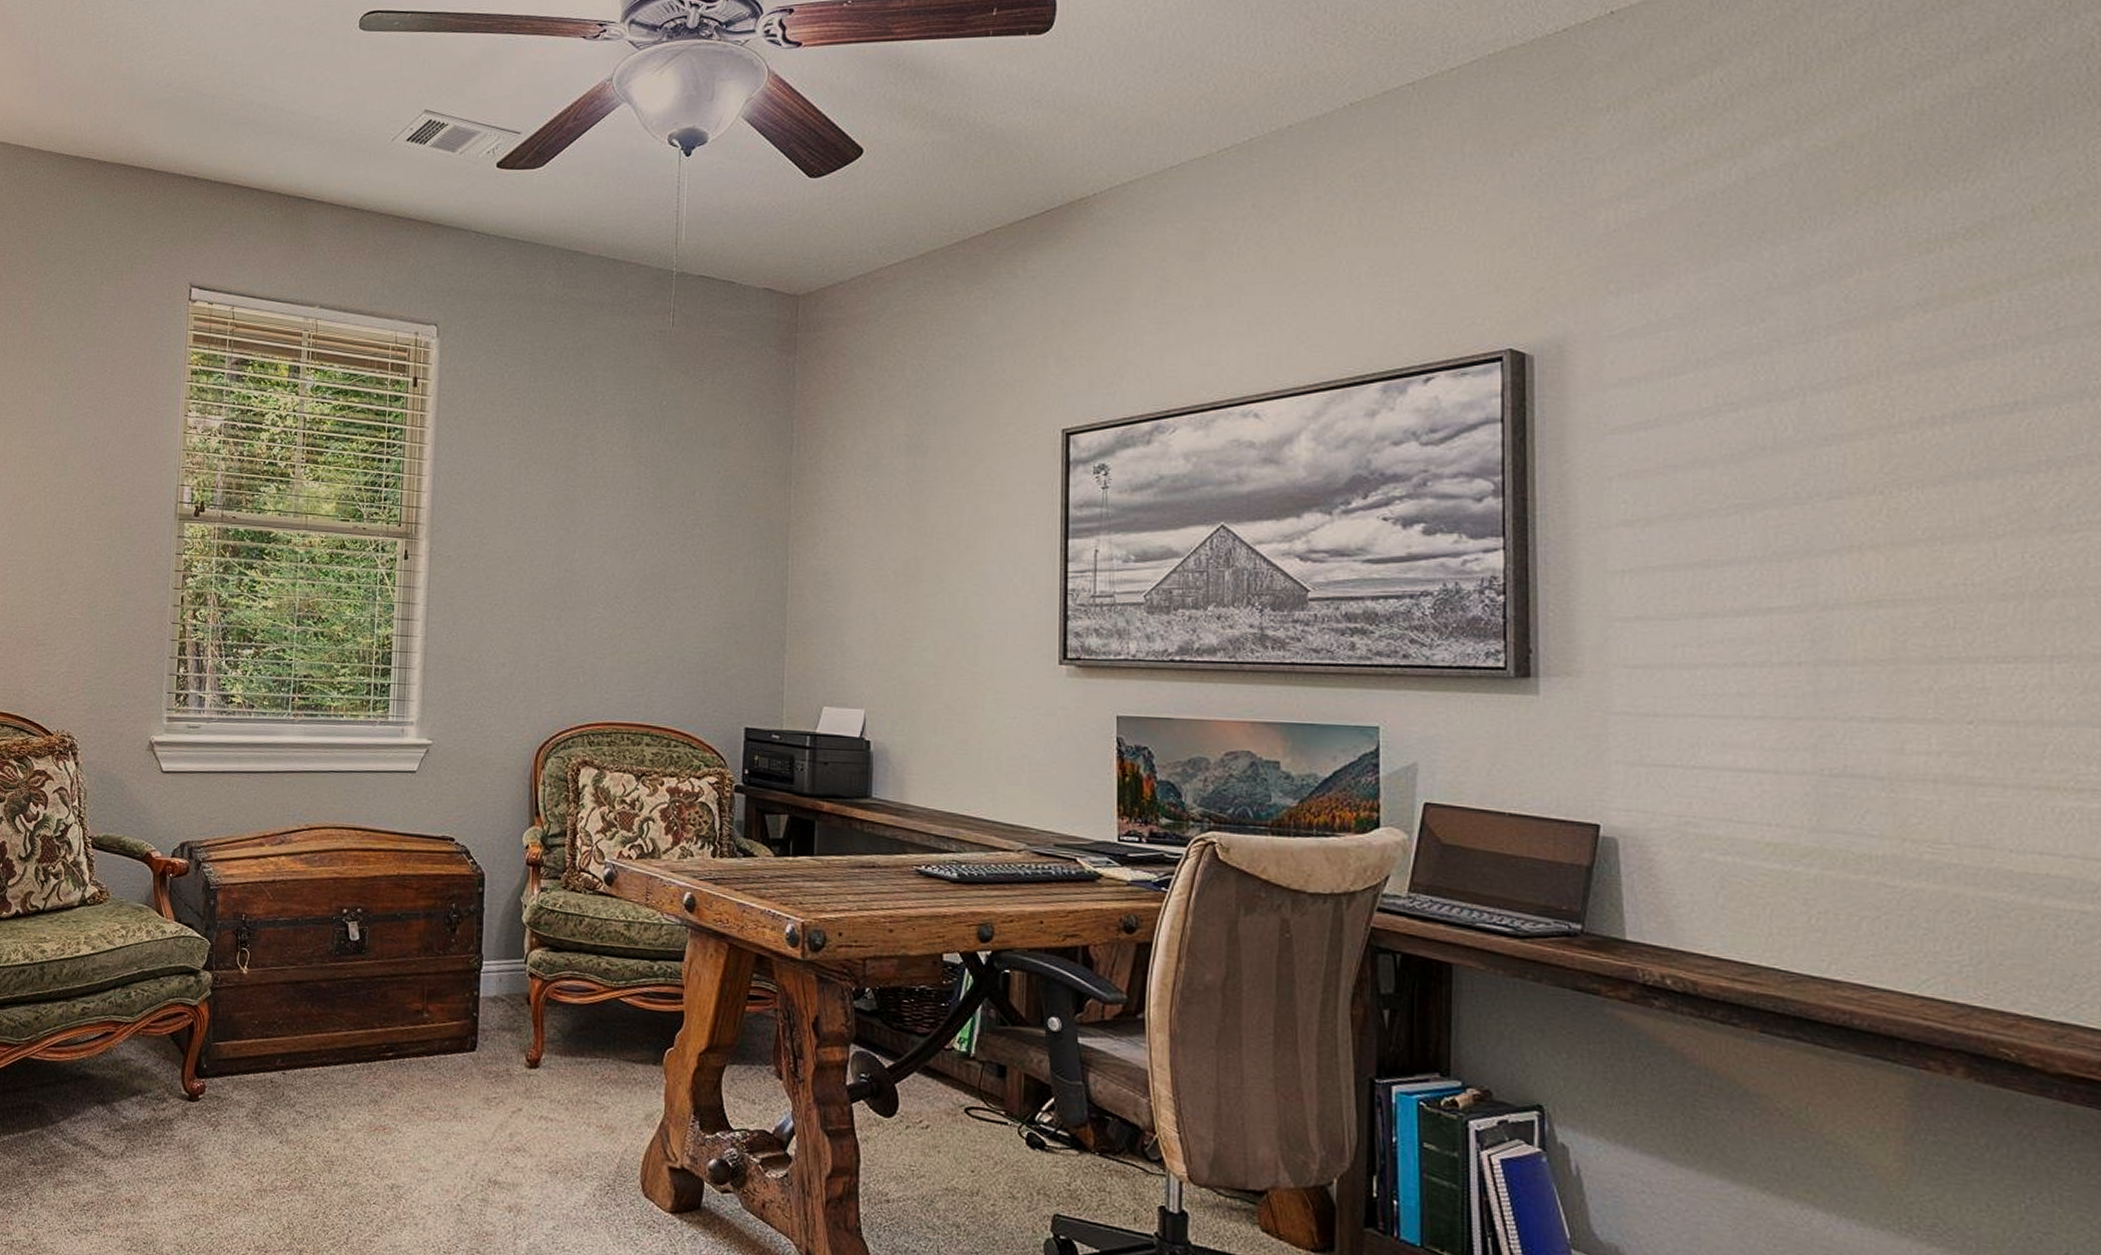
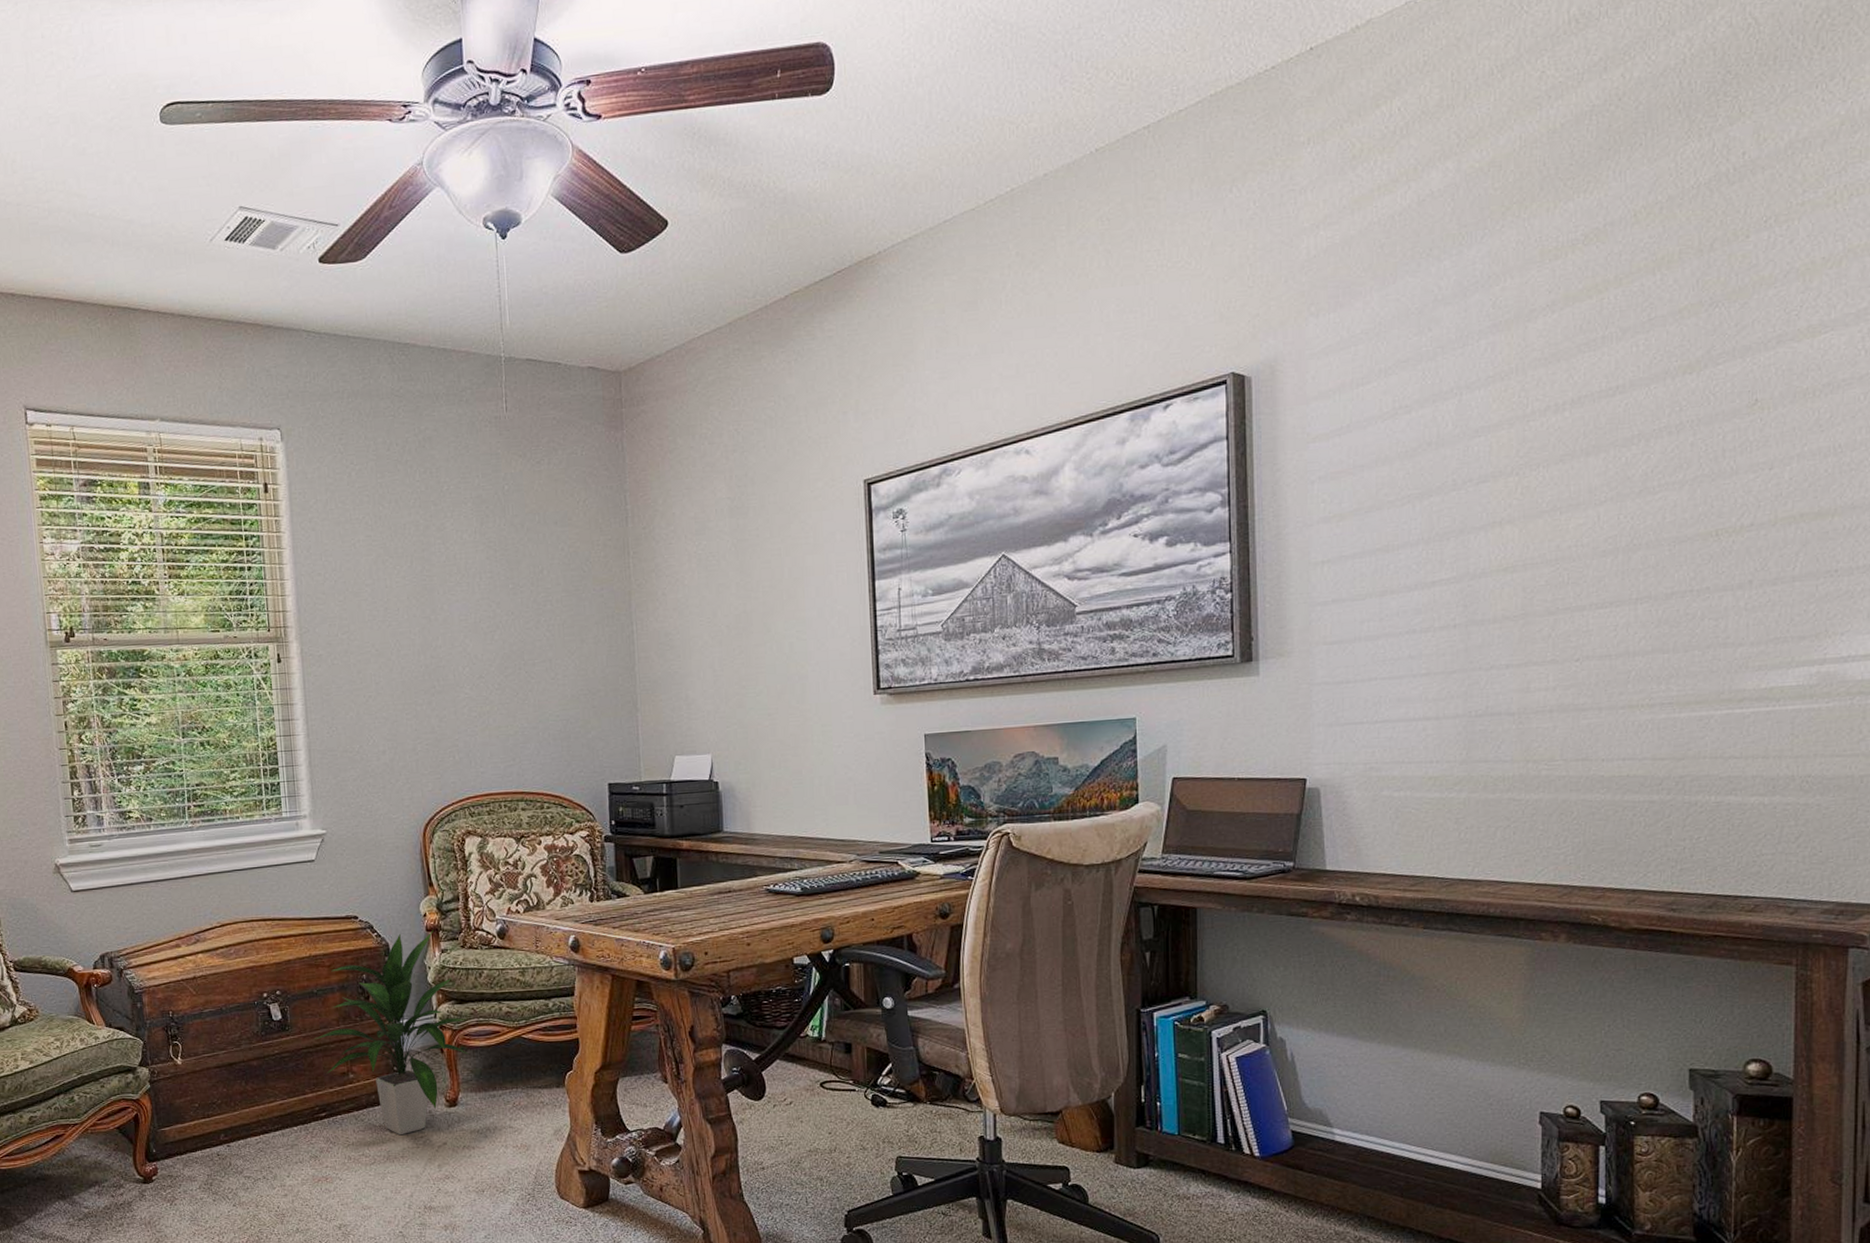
indoor plant: none [389,863,560,1092] -> present [312,931,469,1135]

